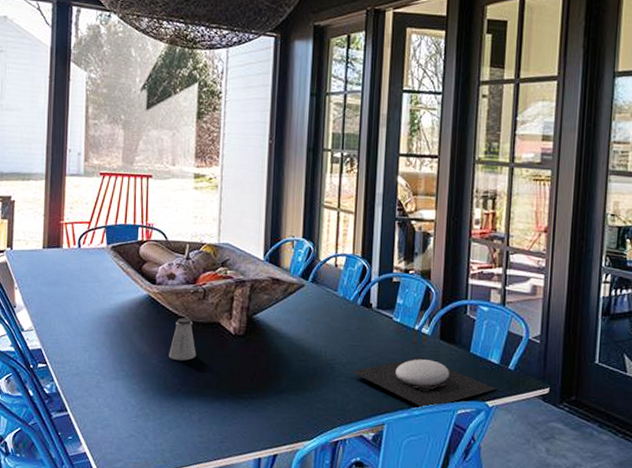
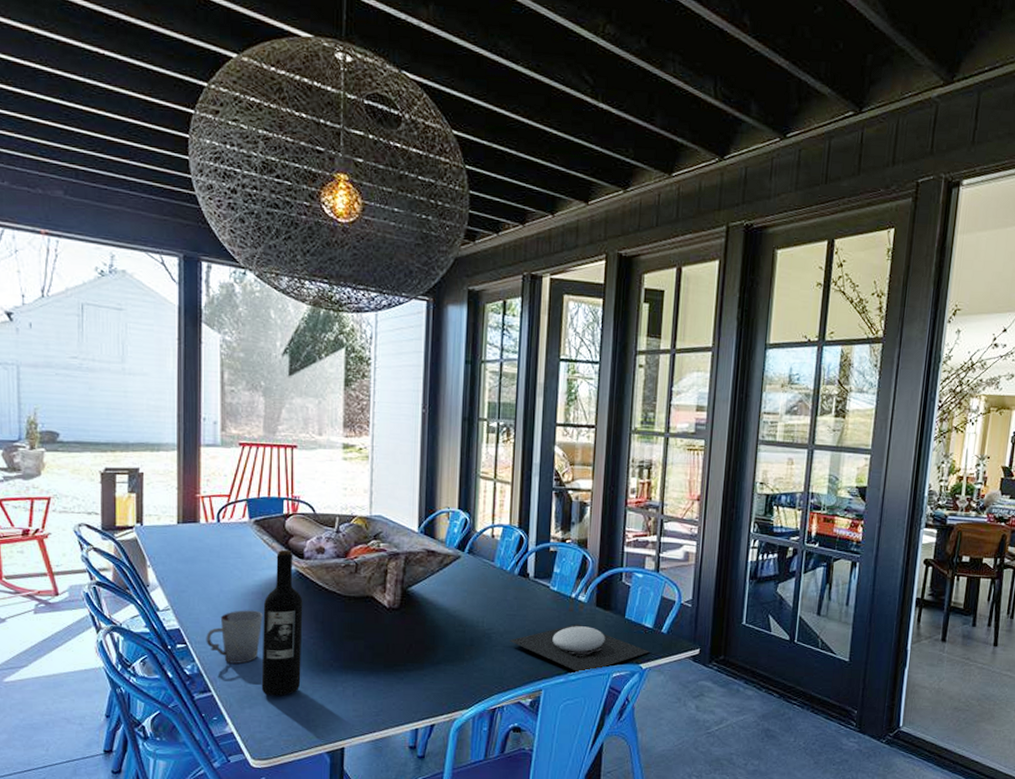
cup: none [64,332,117,385] -> present [206,610,263,664]
wine bottle: none [113,275,154,419] -> present [261,549,303,696]
saltshaker: present [169,318,196,361] -> none [319,592,349,635]

